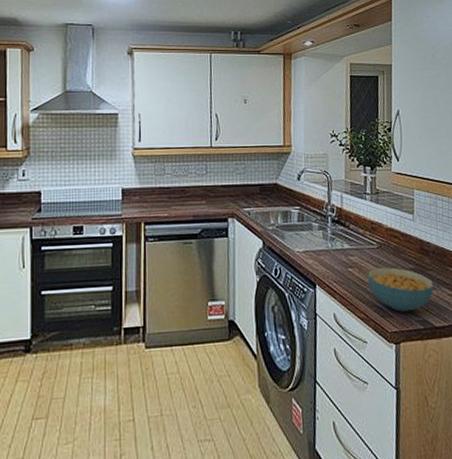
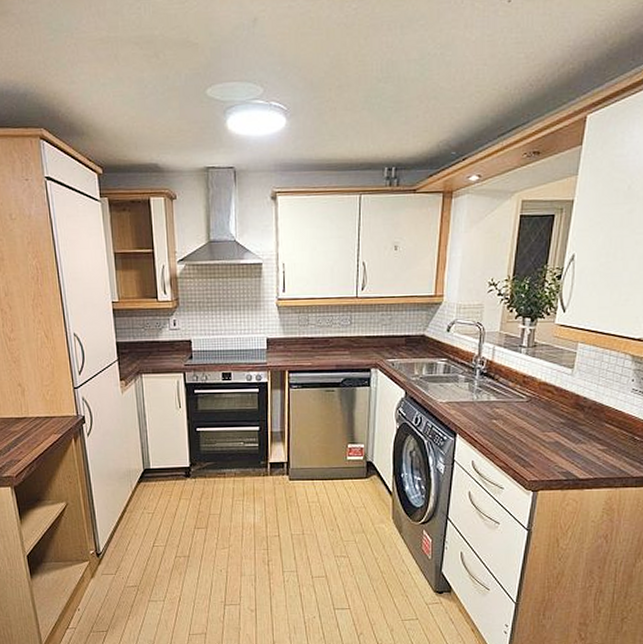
cereal bowl: present [367,267,434,312] -> none [512,421,584,463]

